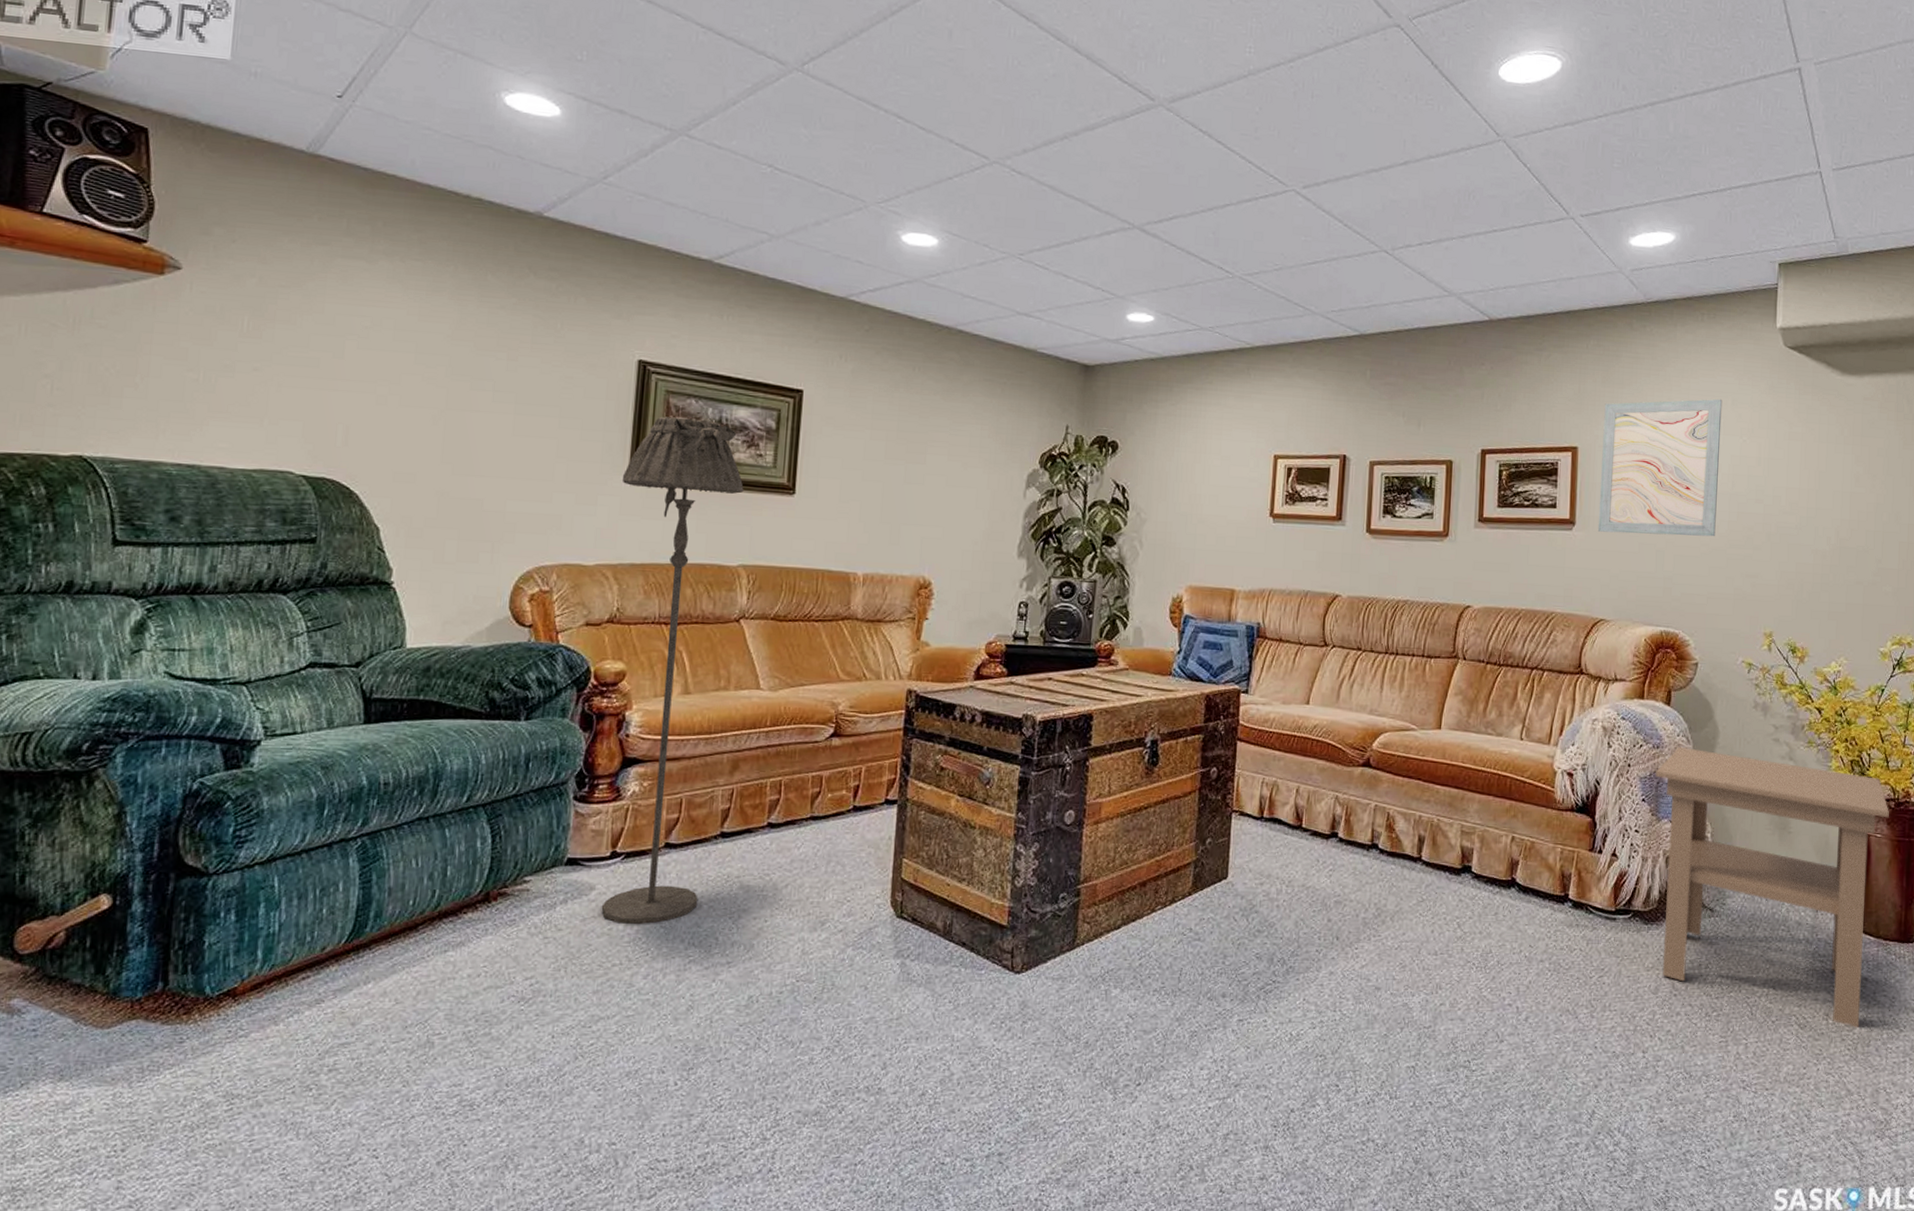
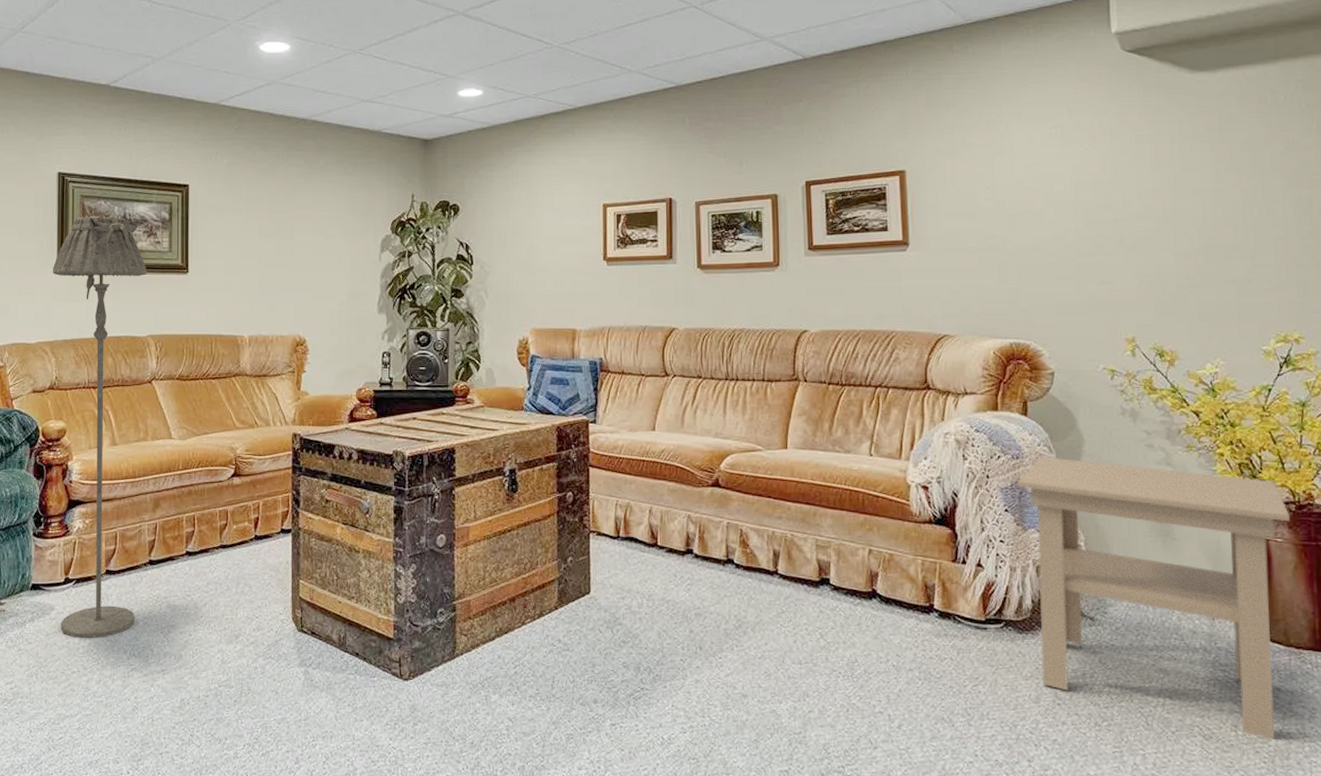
wall art: present [1597,399,1722,537] -> none [930,110,1062,250]

